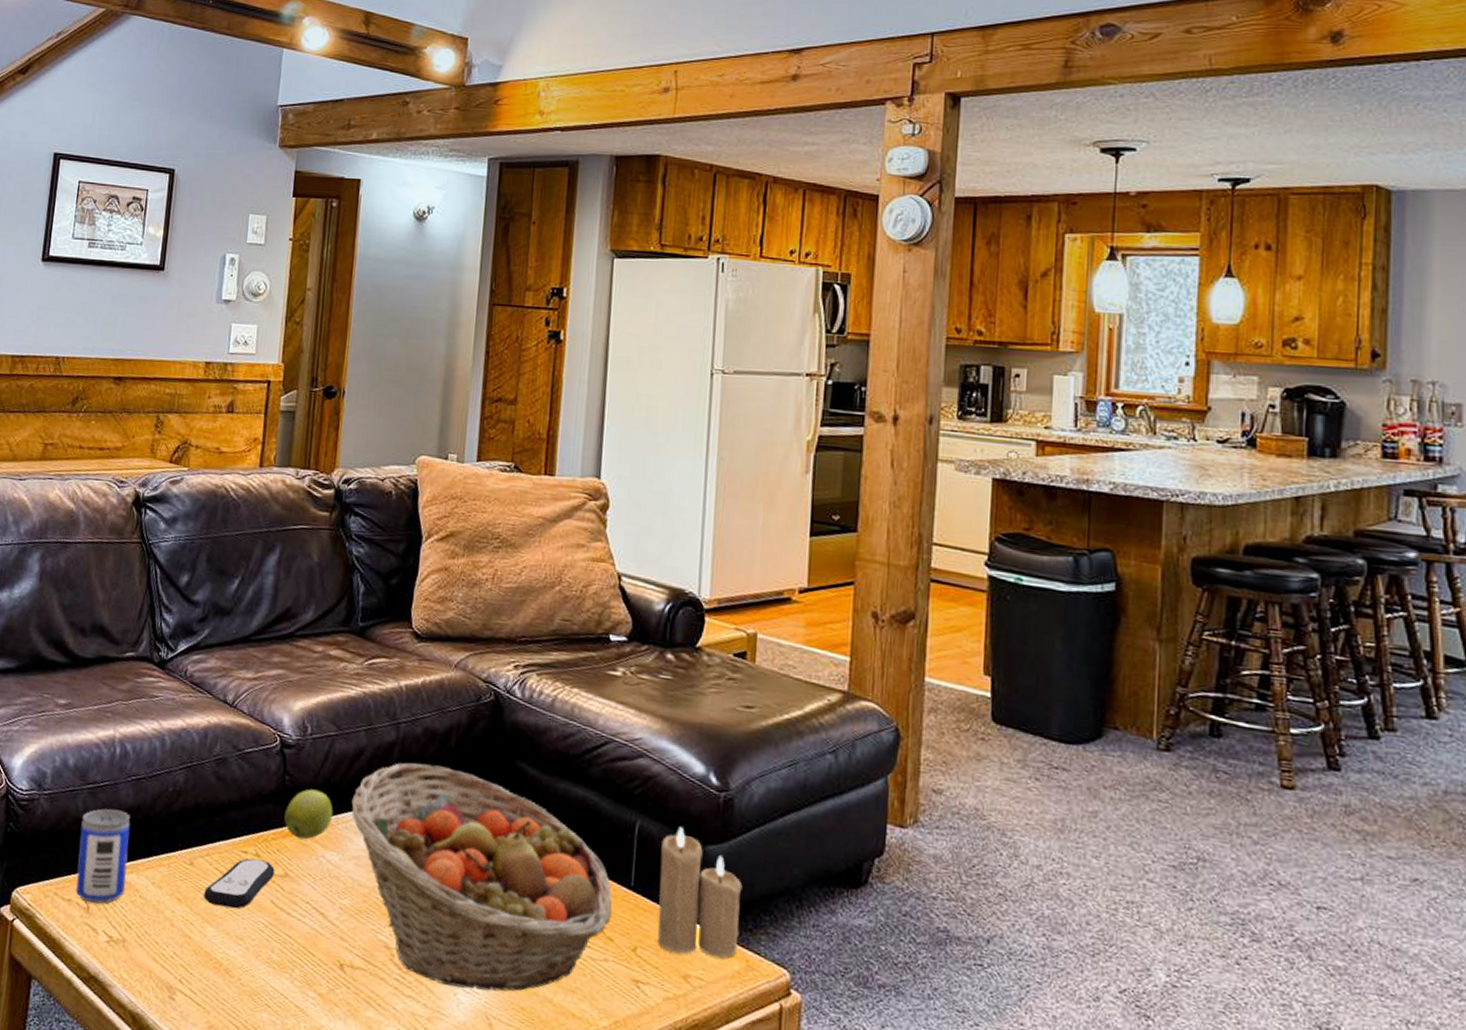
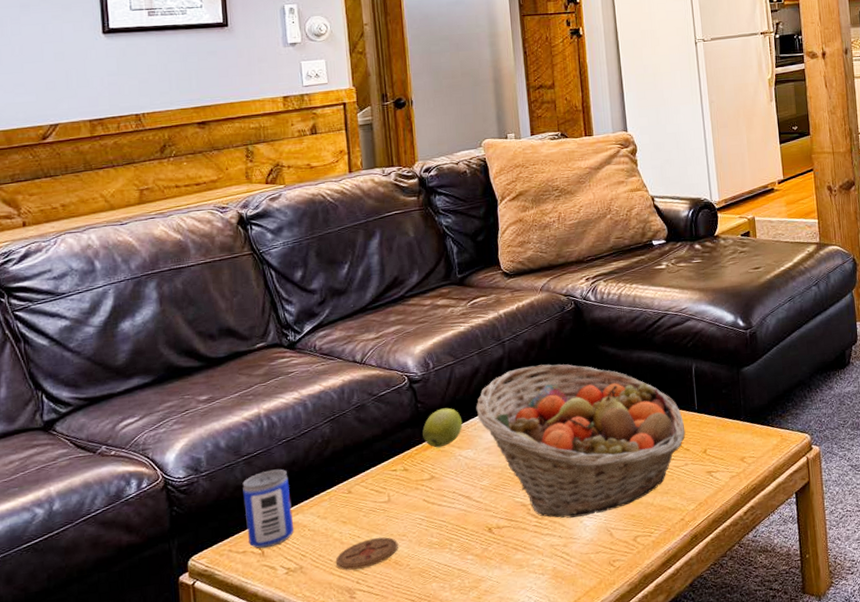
coaster: none [161,930,233,966] -> present [335,537,398,570]
remote control: present [203,858,275,909] -> none [365,471,422,518]
candle: present [658,827,743,958] -> none [712,360,774,446]

